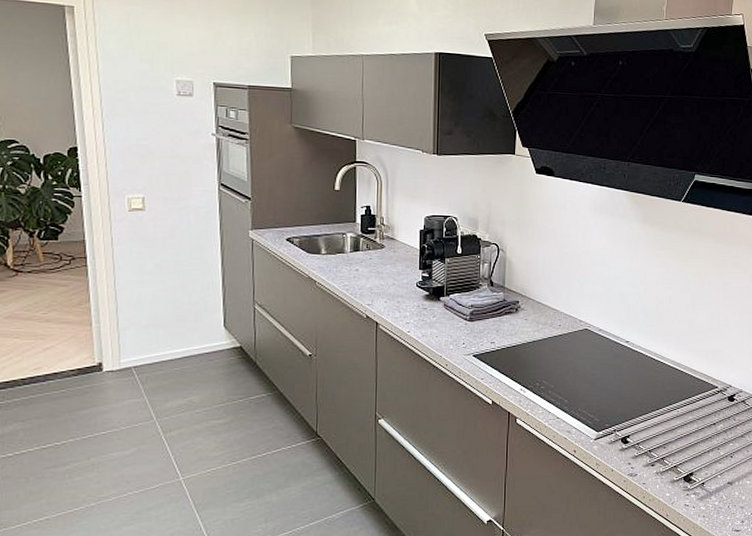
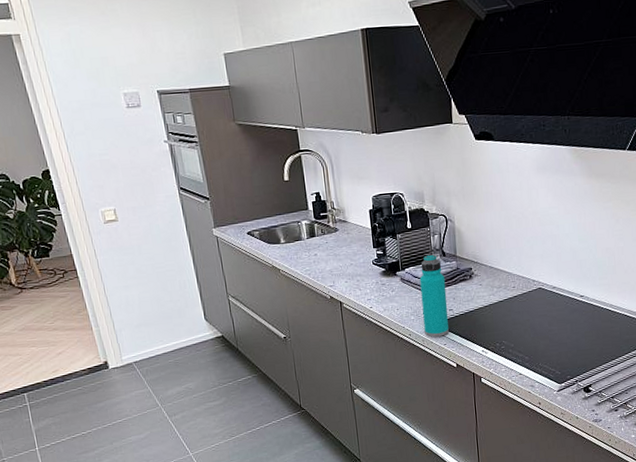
water bottle: none [462,283,490,370] -> present [420,254,449,338]

